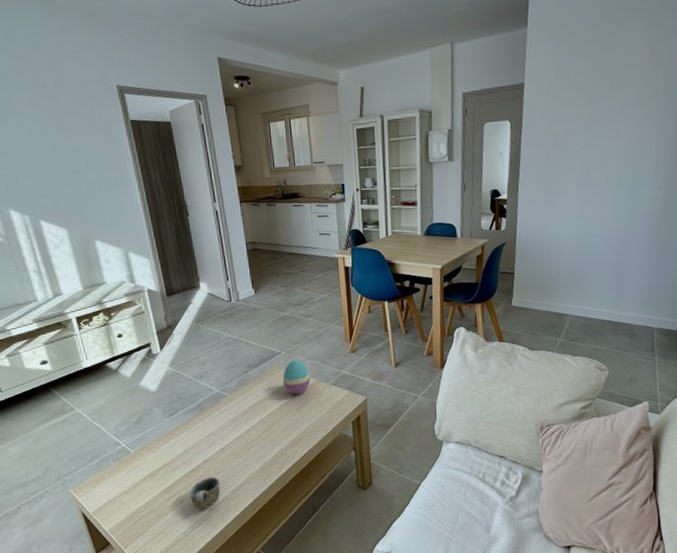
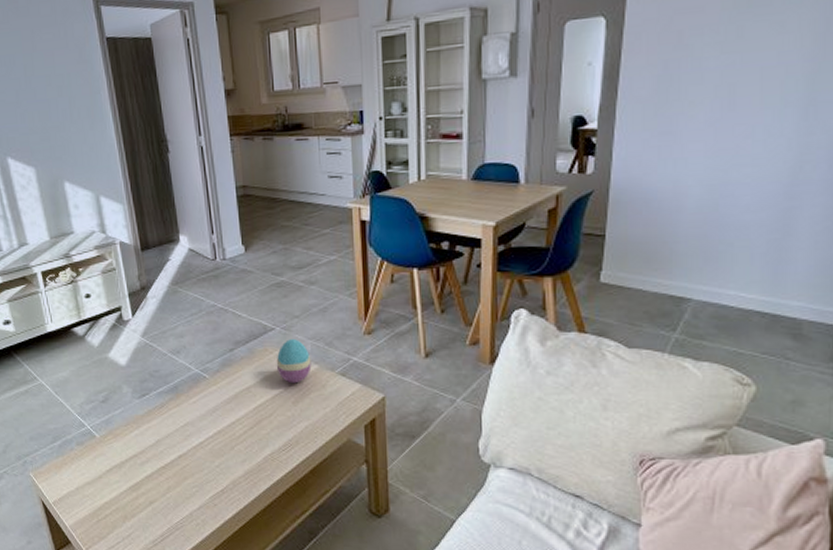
cup: present [188,477,220,511] -> none [159,477,197,517]

